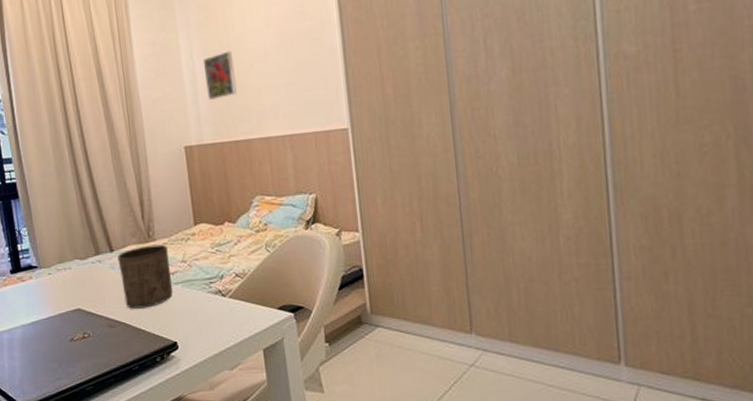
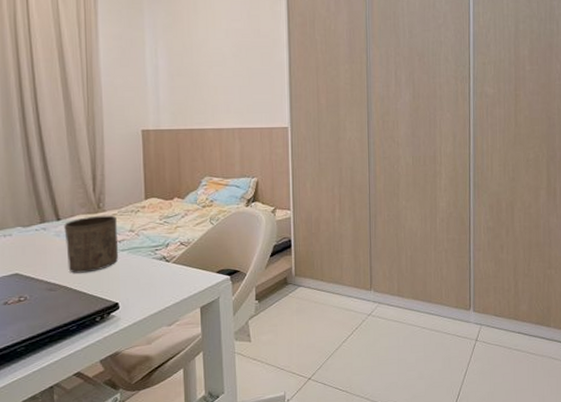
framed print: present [202,50,237,100] -> none [166,53,196,92]

